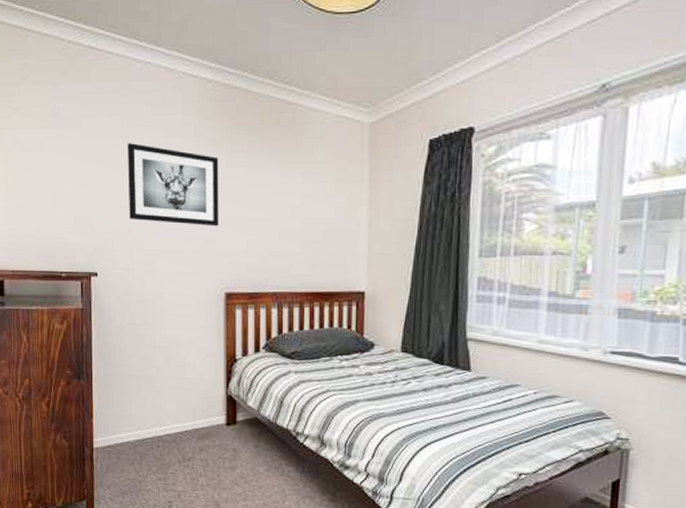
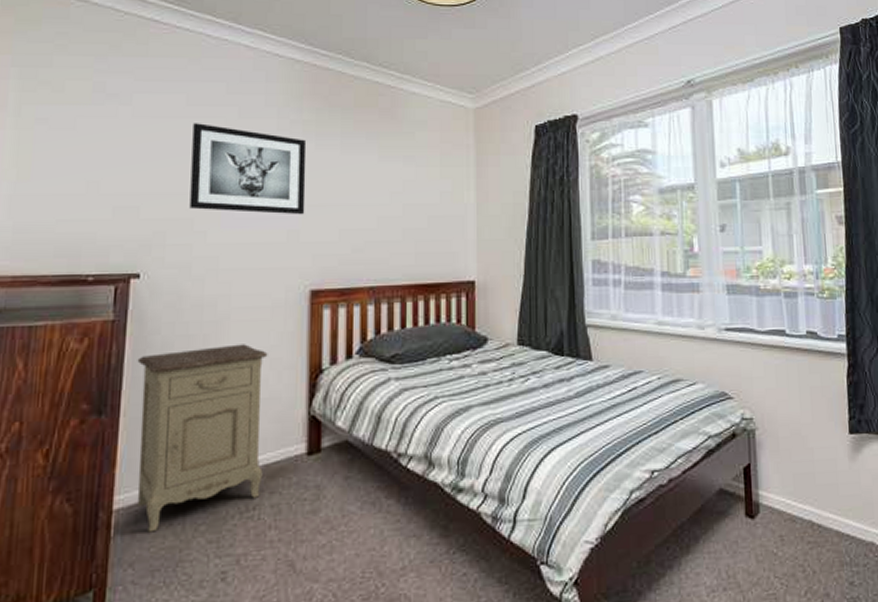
nightstand: none [101,334,194,467] -> present [137,344,268,533]

